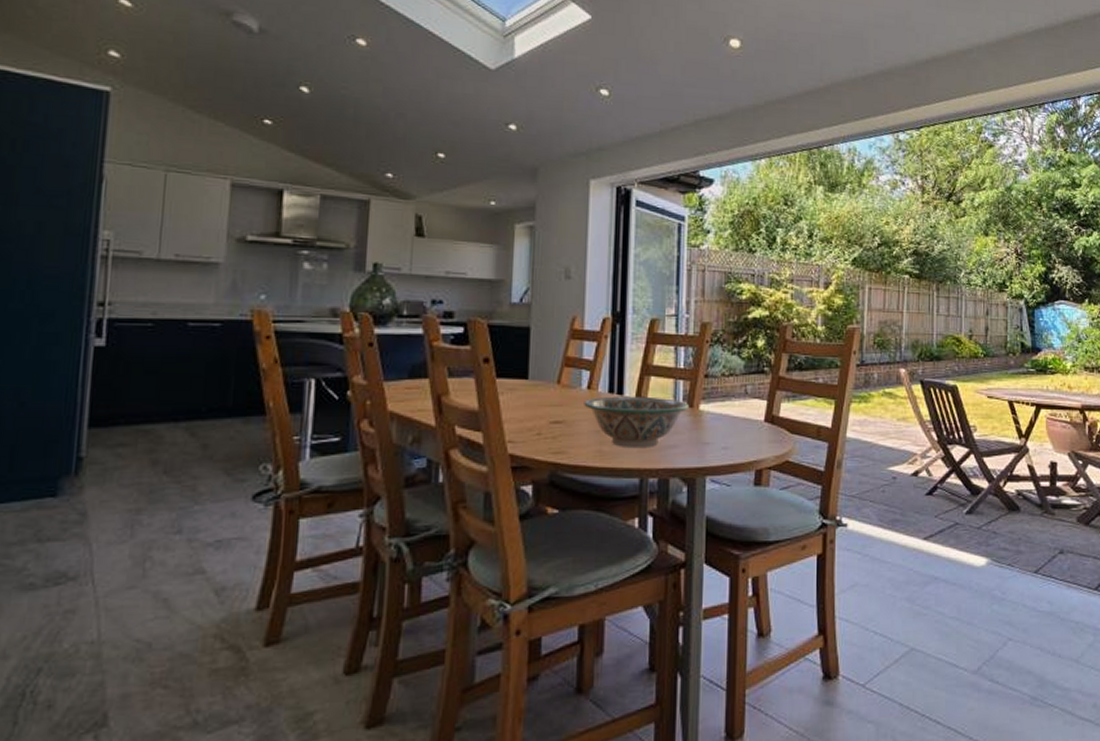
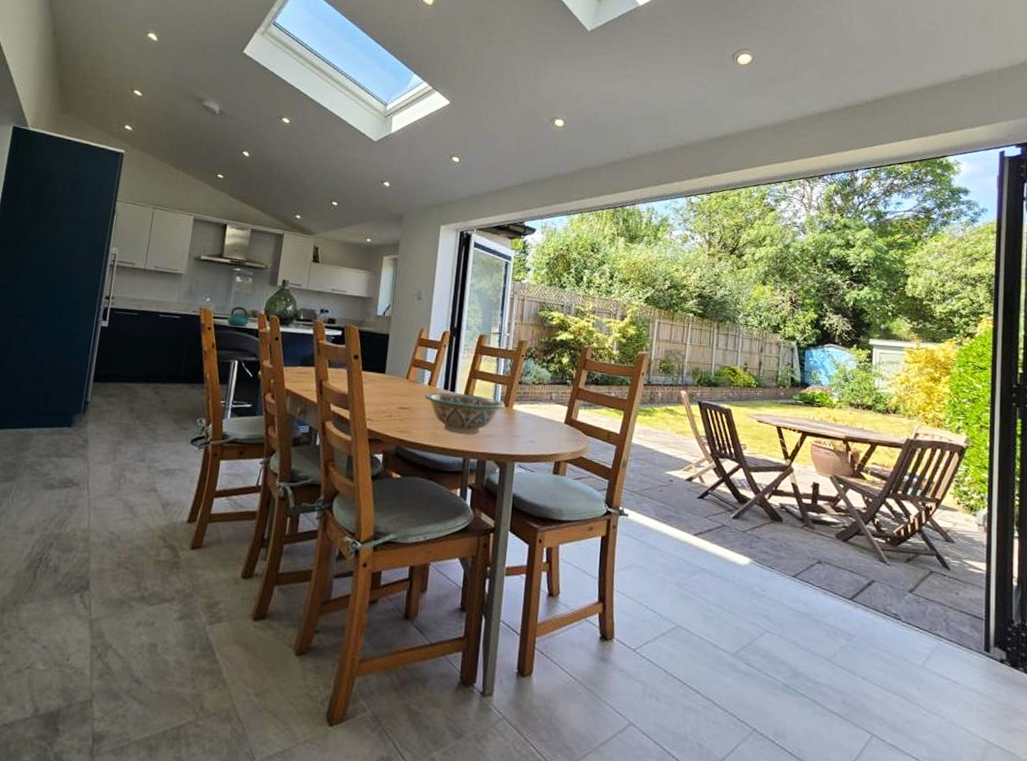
kettle: none [295,303,331,331] -> present [227,306,252,327]

